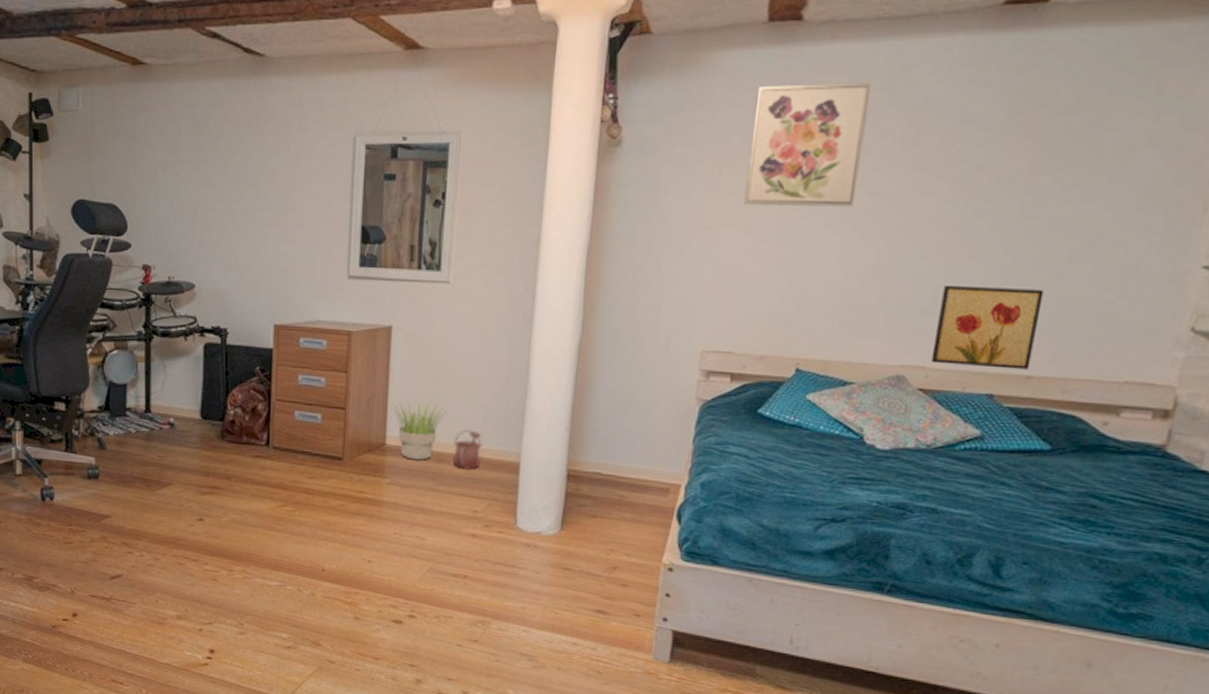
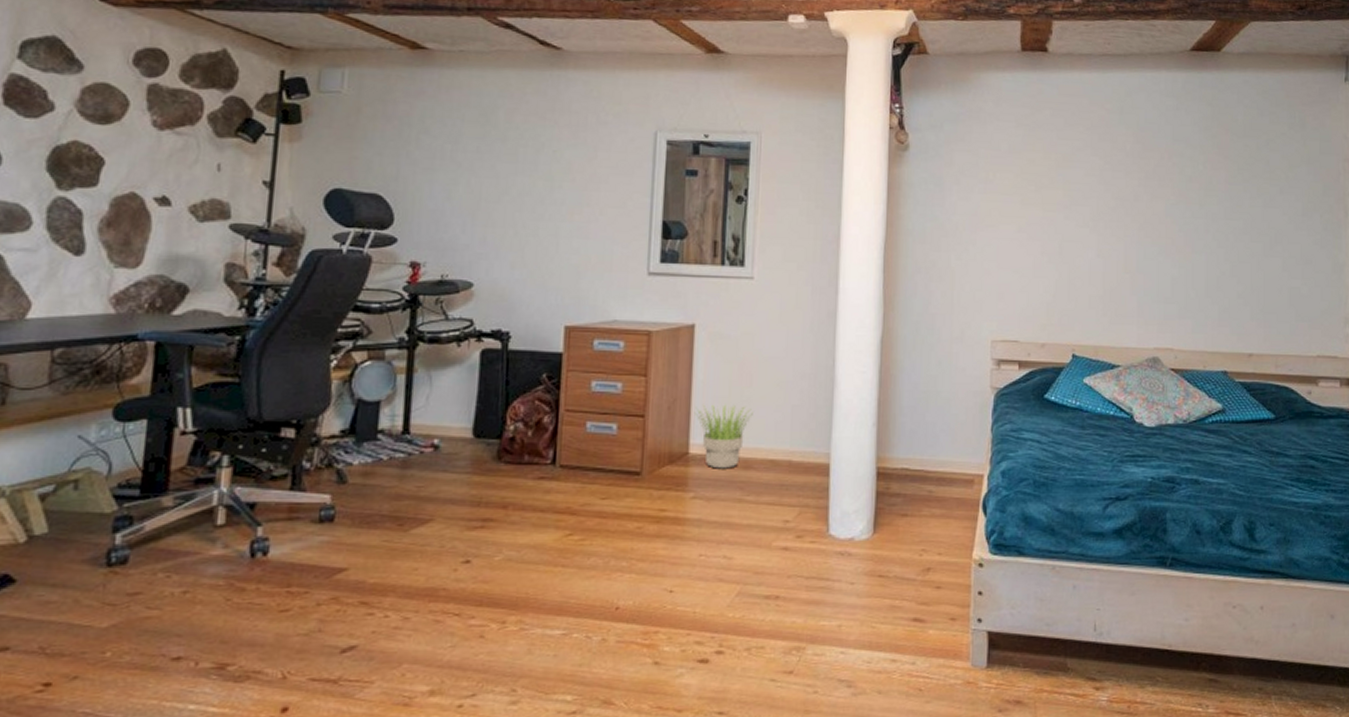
watering can: present [453,429,482,470] -> none [761,432,791,475]
wall art: present [744,82,871,207] -> none [1016,103,1104,209]
wall art: present [931,284,1045,370] -> none [1177,276,1251,348]

